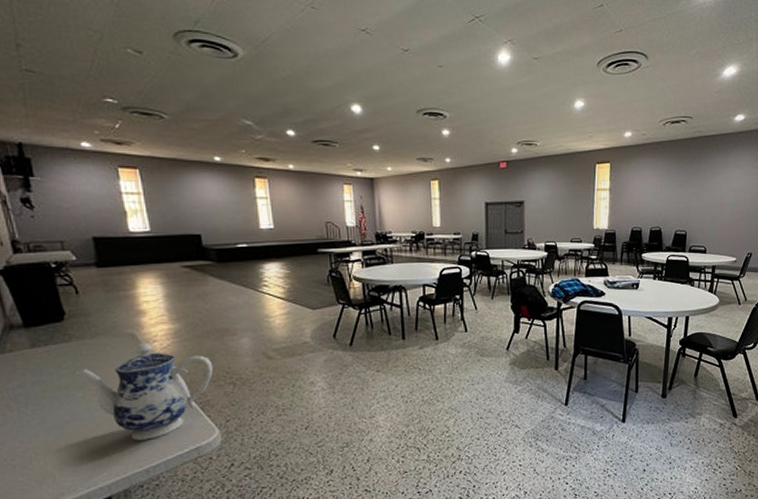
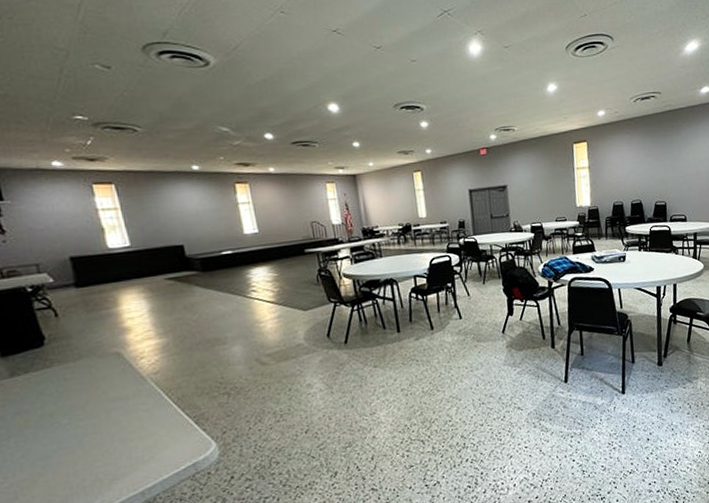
teapot: present [74,343,213,441] -> none [58,361,206,463]

